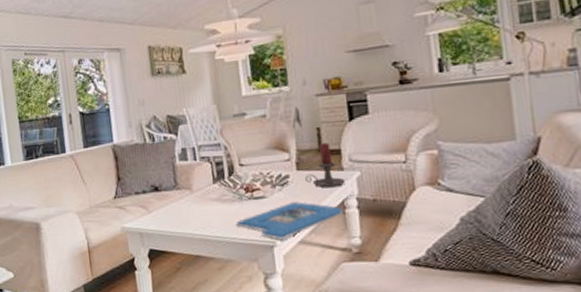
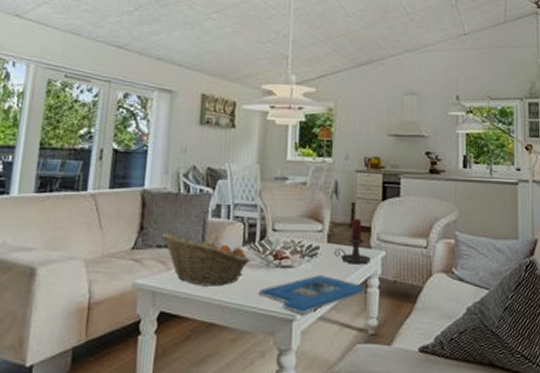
fruit basket: none [137,179,223,224] -> present [161,233,250,287]

